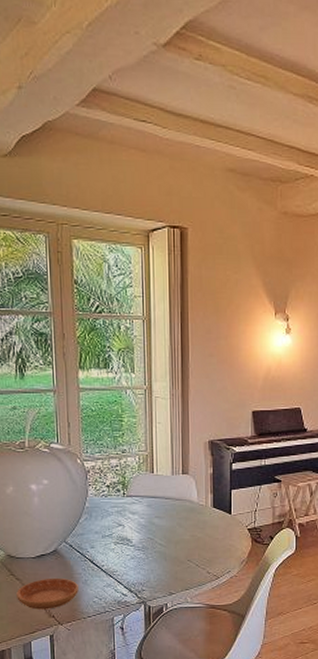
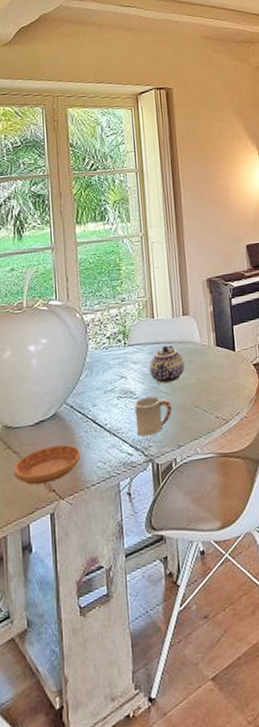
cup: none [130,546,166,581] -> present [134,396,172,437]
teapot: none [147,501,180,536] -> present [149,345,185,384]

